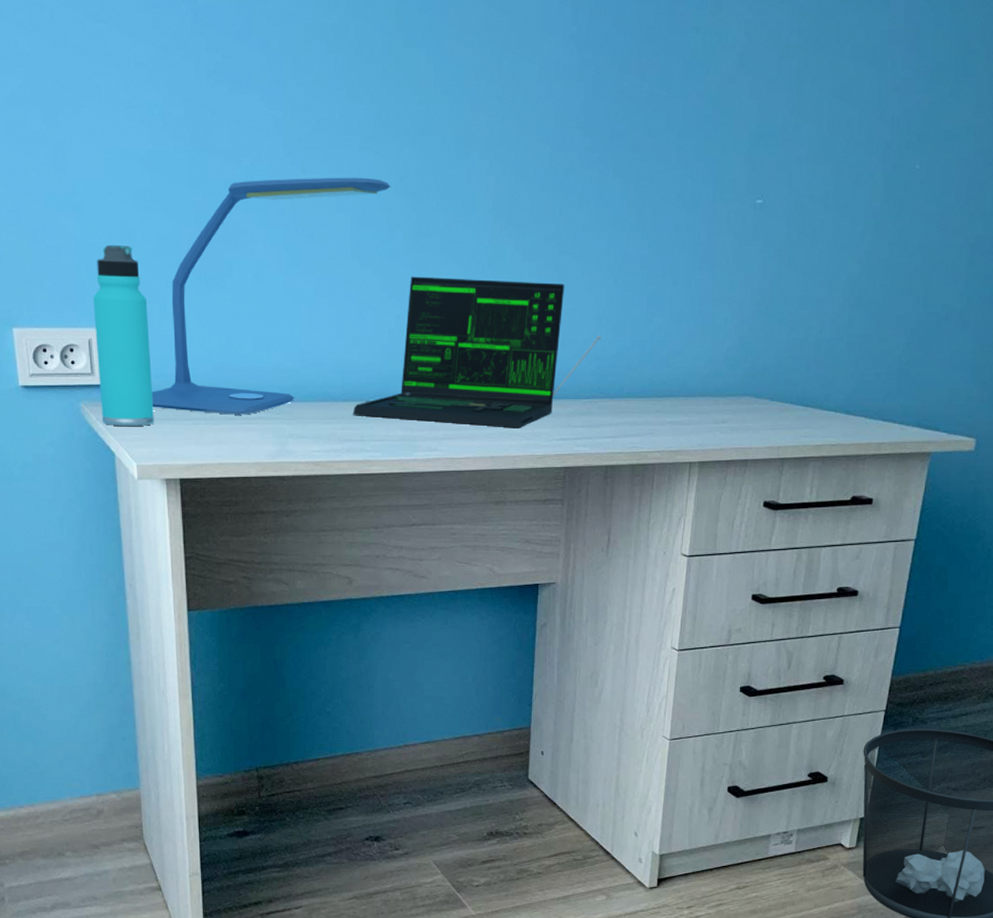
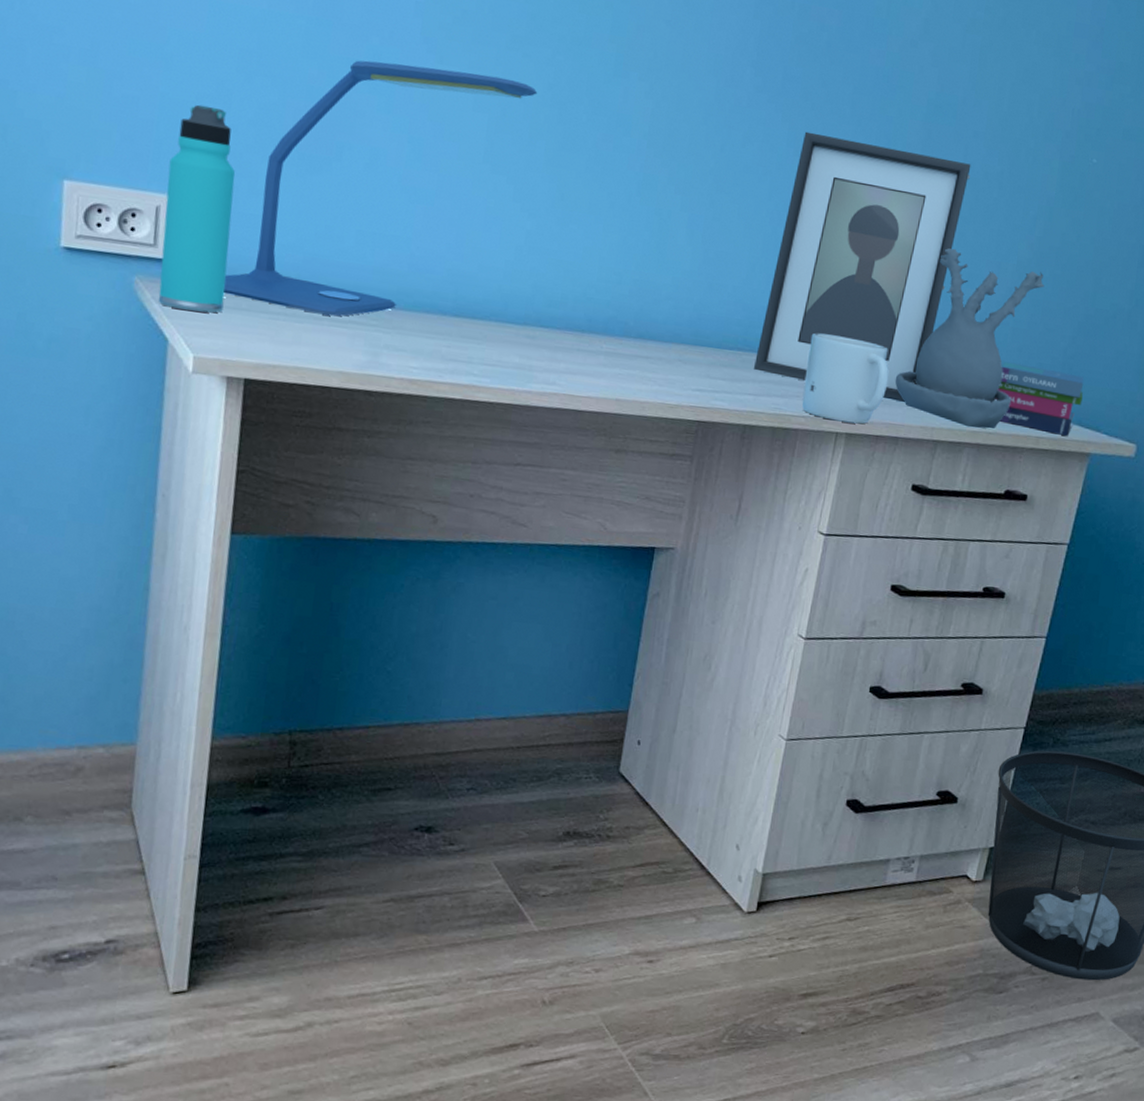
laptop: present [353,276,601,429] -> none [463,191,752,372]
picture frame: none [610,183,796,427] -> present [754,131,971,403]
mug: none [656,372,734,452] -> present [802,333,889,424]
plant: none [740,275,876,442] -> present [894,248,1045,429]
books: none [835,374,921,438] -> present [994,360,1084,436]

